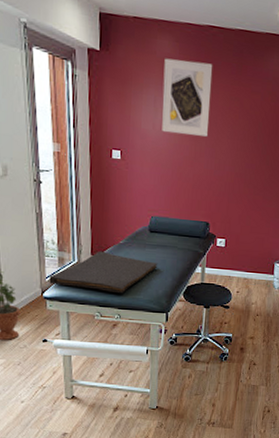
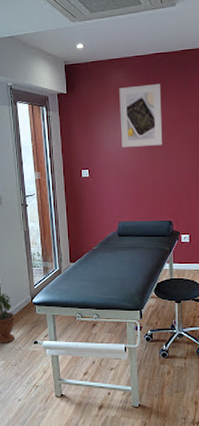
hand towel: present [49,250,158,294] -> none [37,257,129,295]

